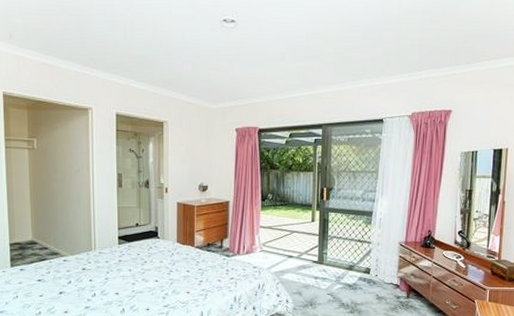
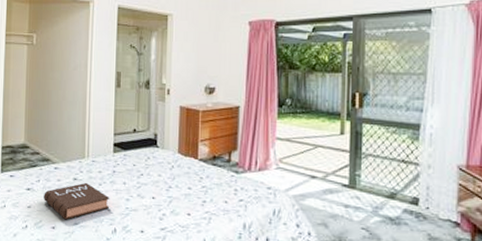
book: none [55,271,118,305] -> present [44,182,110,220]

